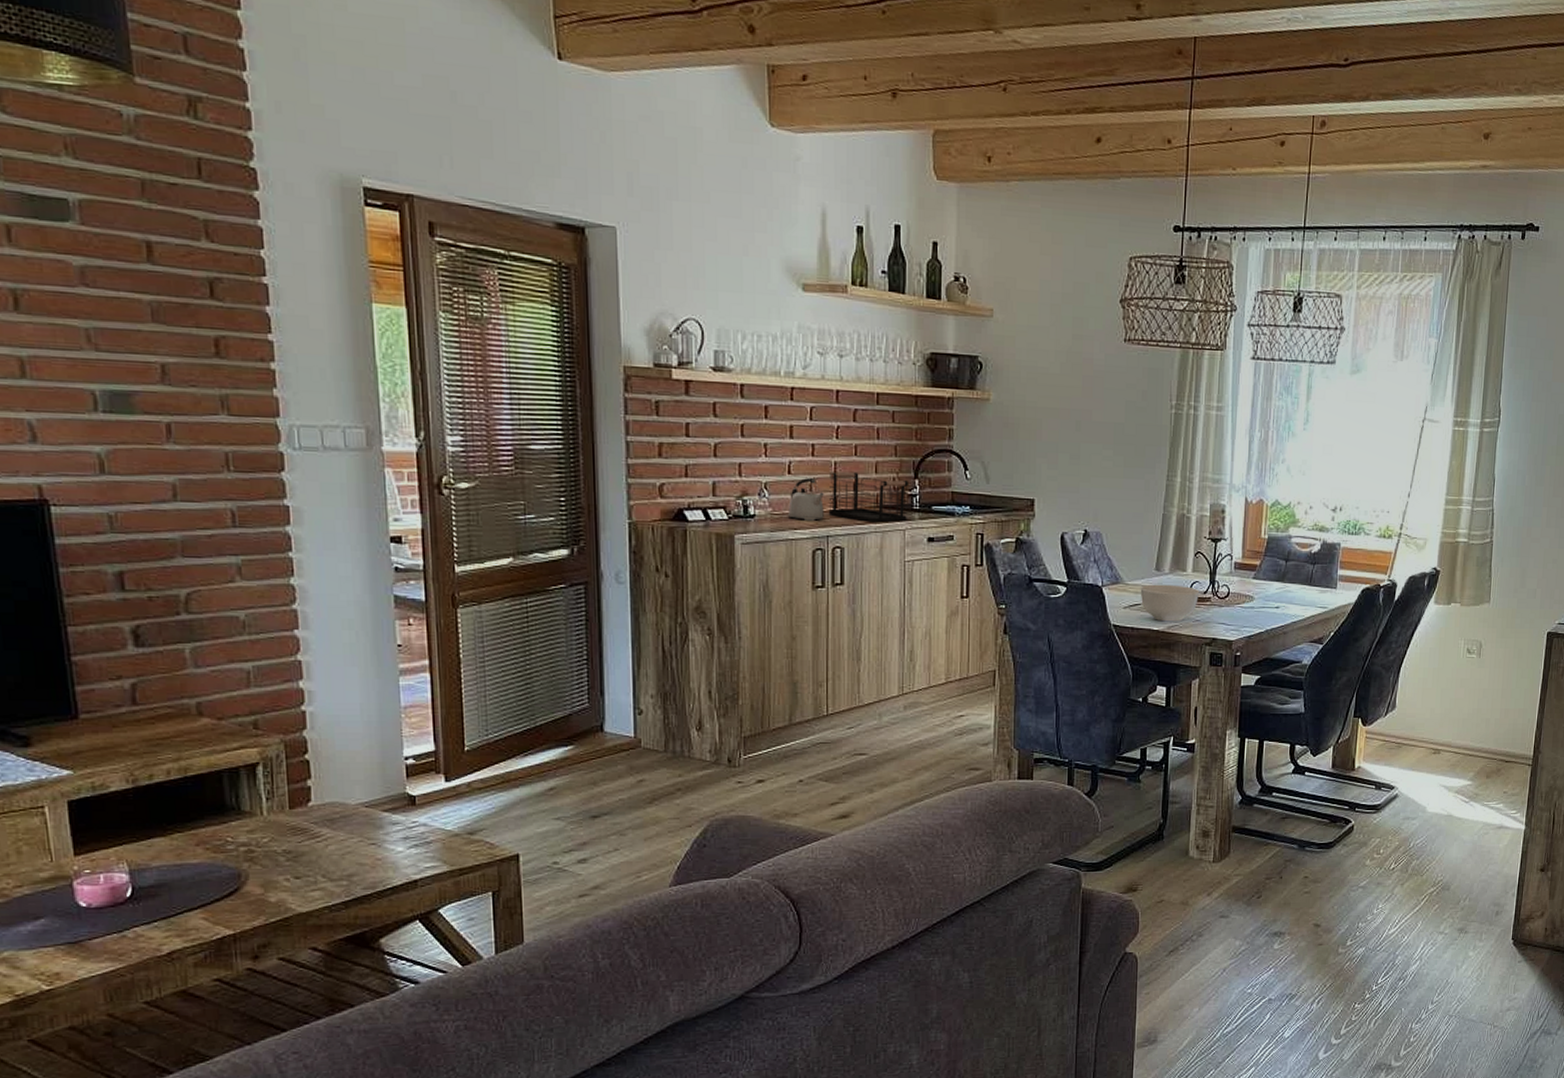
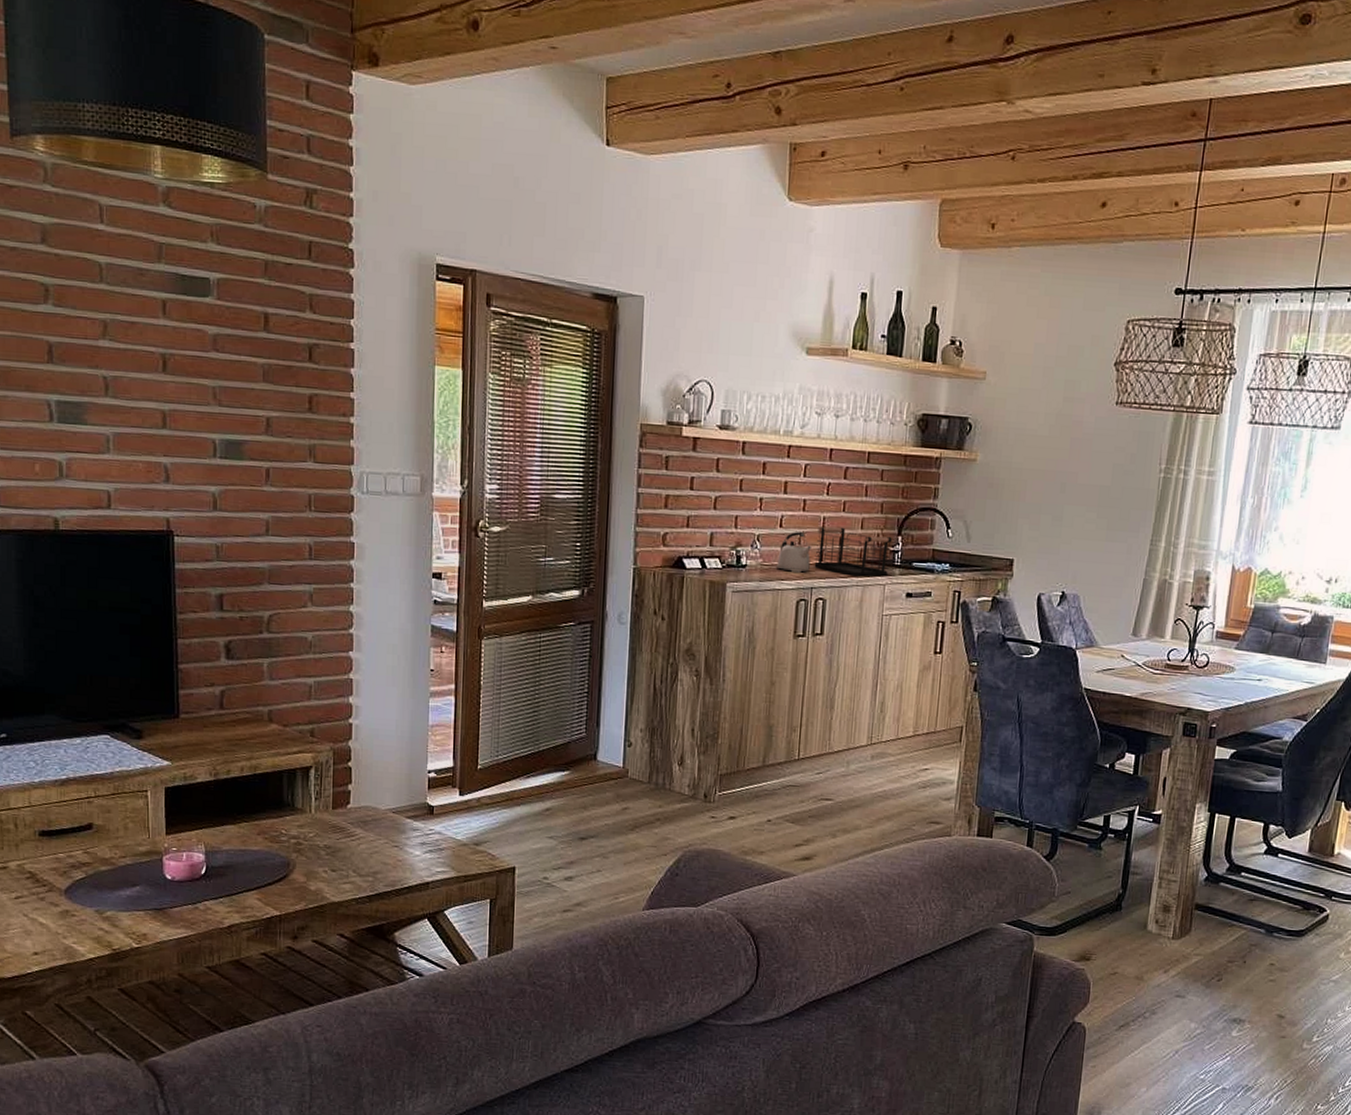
bowl: present [1140,584,1200,622] -> none [1114,649,1178,689]

